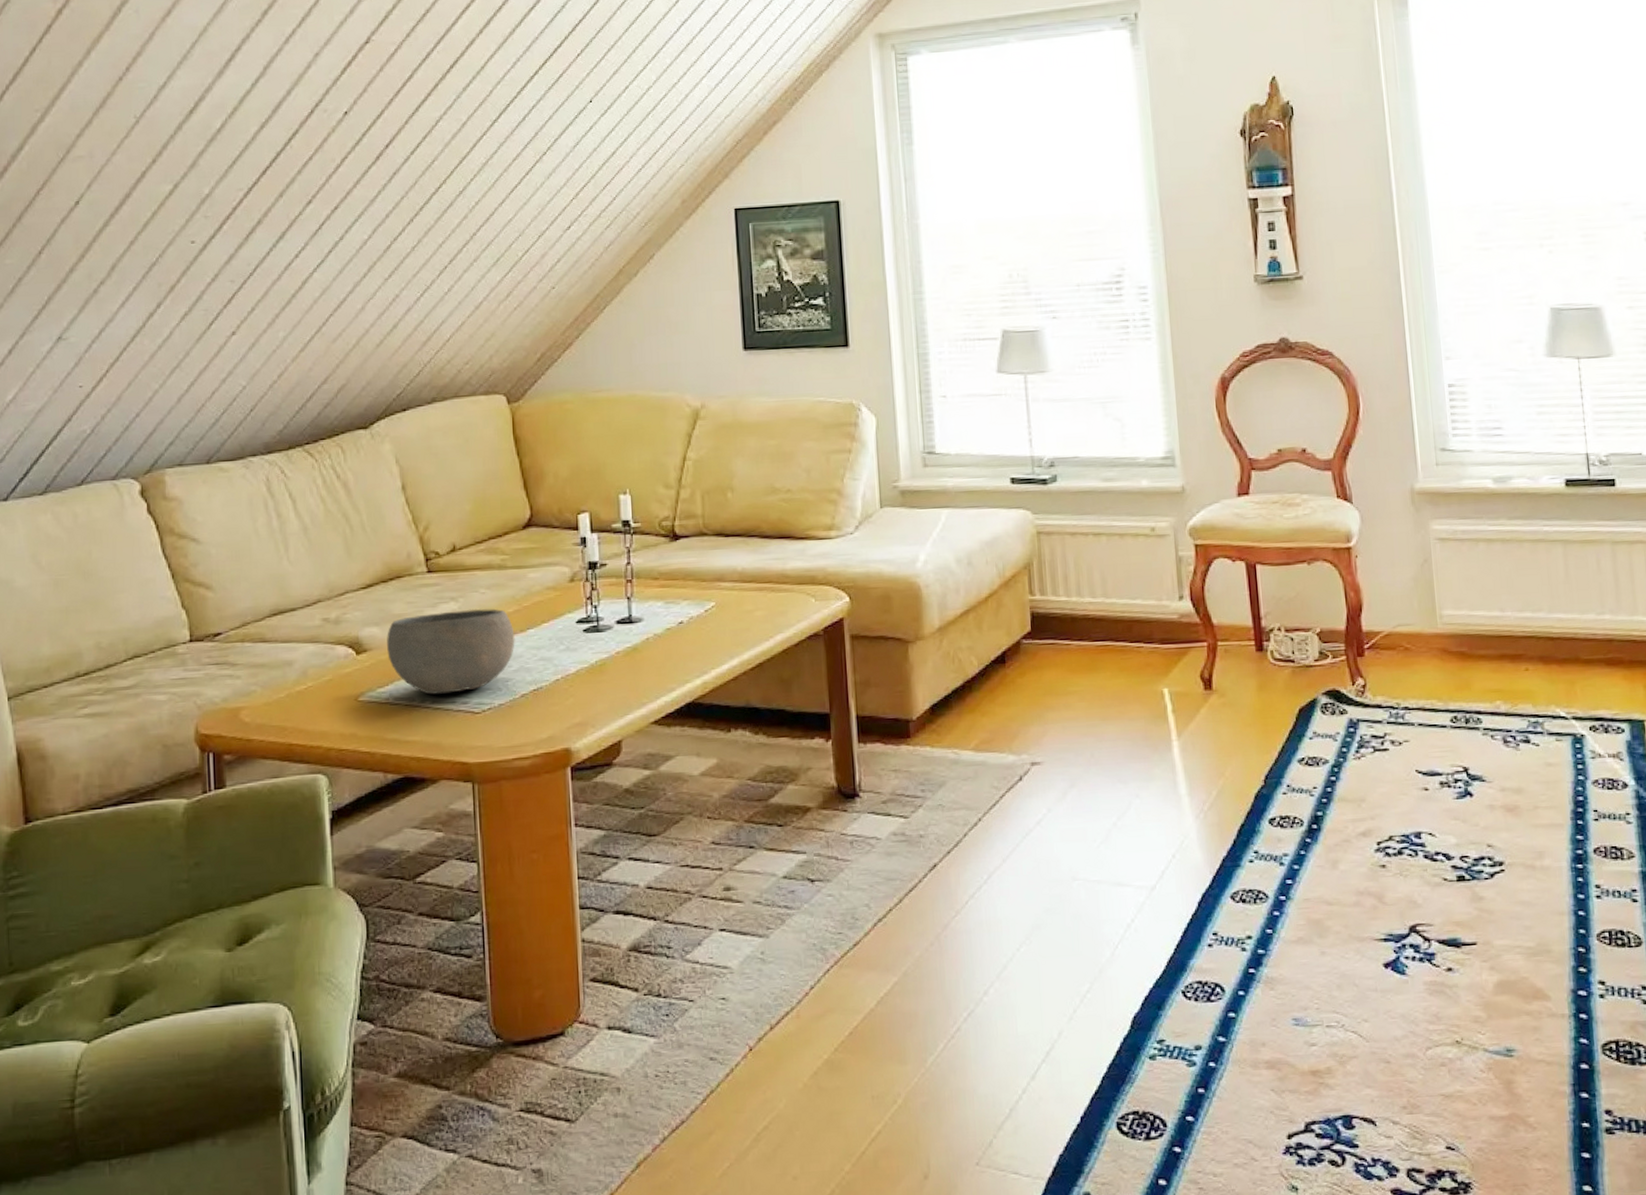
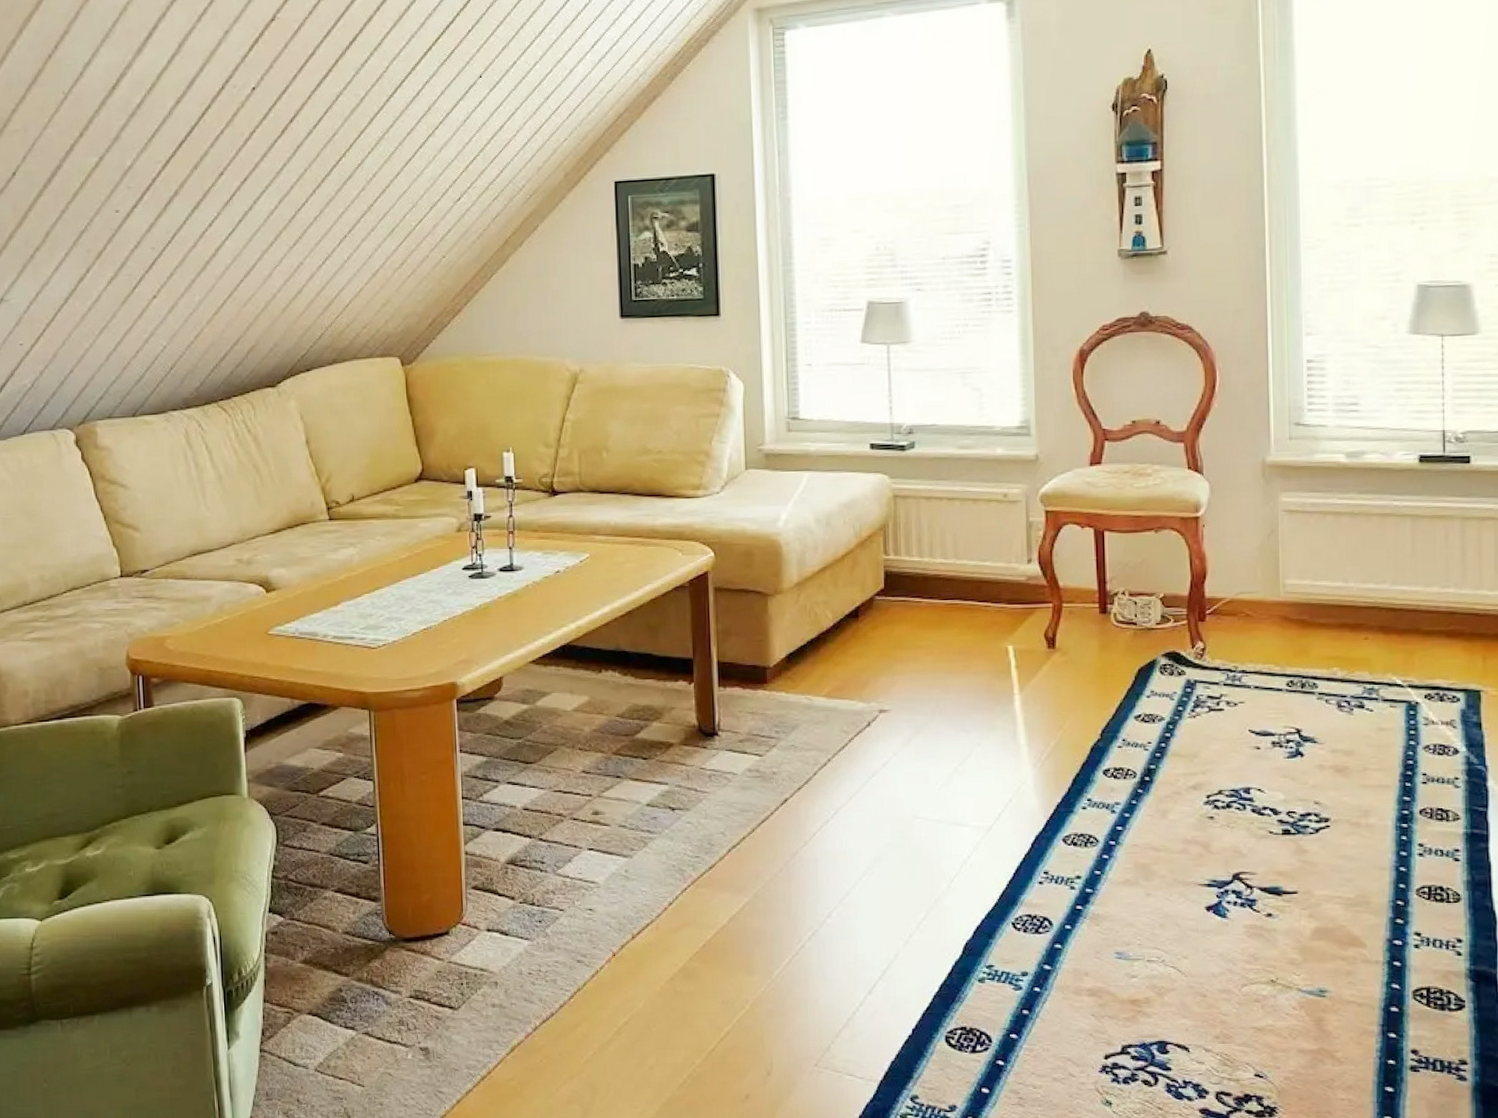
bowl: present [387,608,515,695] -> none [293,554,407,630]

